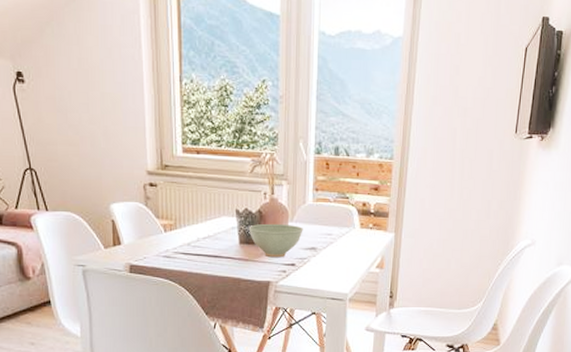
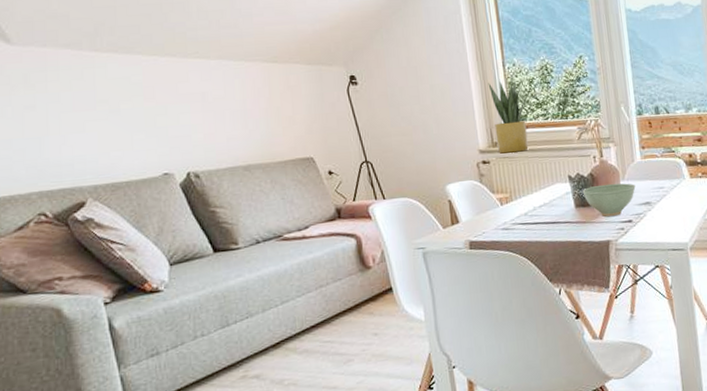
planter: none [162,96,202,178] -> present [488,78,529,154]

